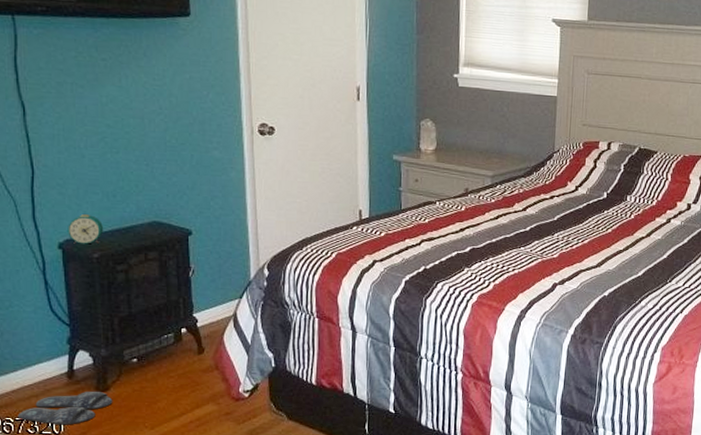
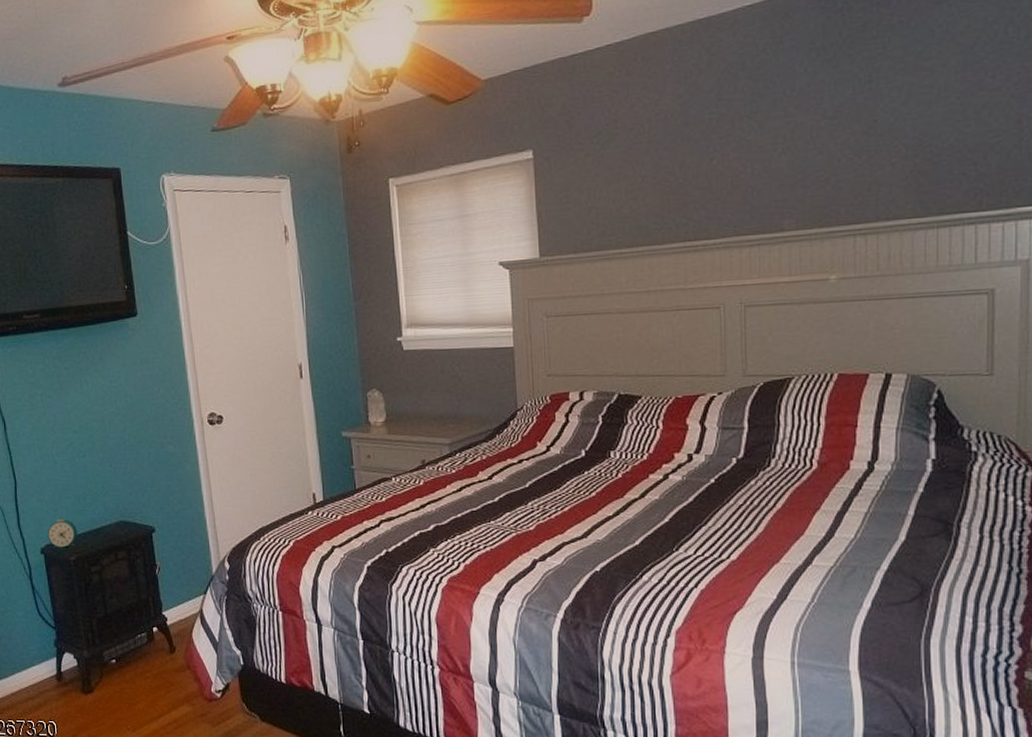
slippers: present [17,391,113,425] -> none [17,693,98,727]

